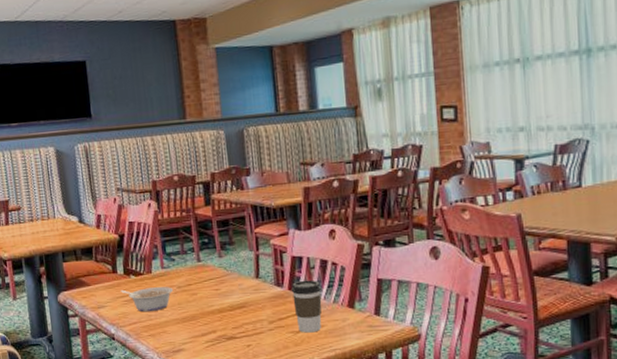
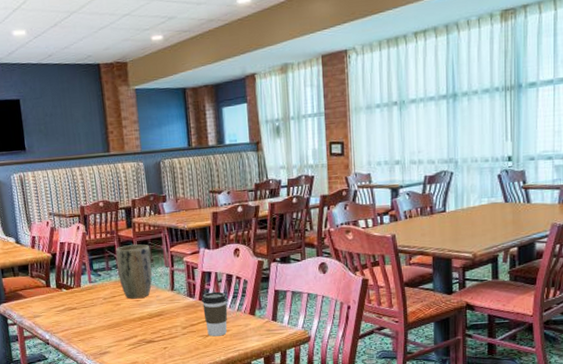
legume: present [121,287,174,312] -> none [54,298,100,321]
plant pot: none [191,224,234,288] -> present [115,244,153,299]

